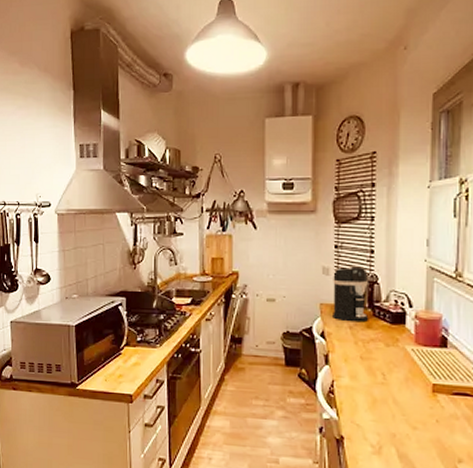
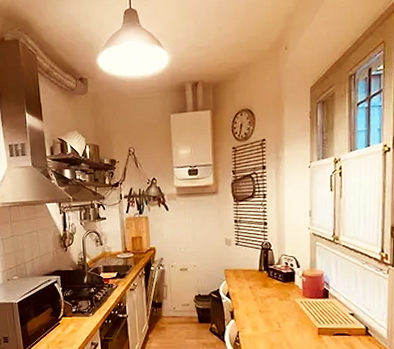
coffee maker: present [333,266,368,322] -> none [234,236,264,283]

